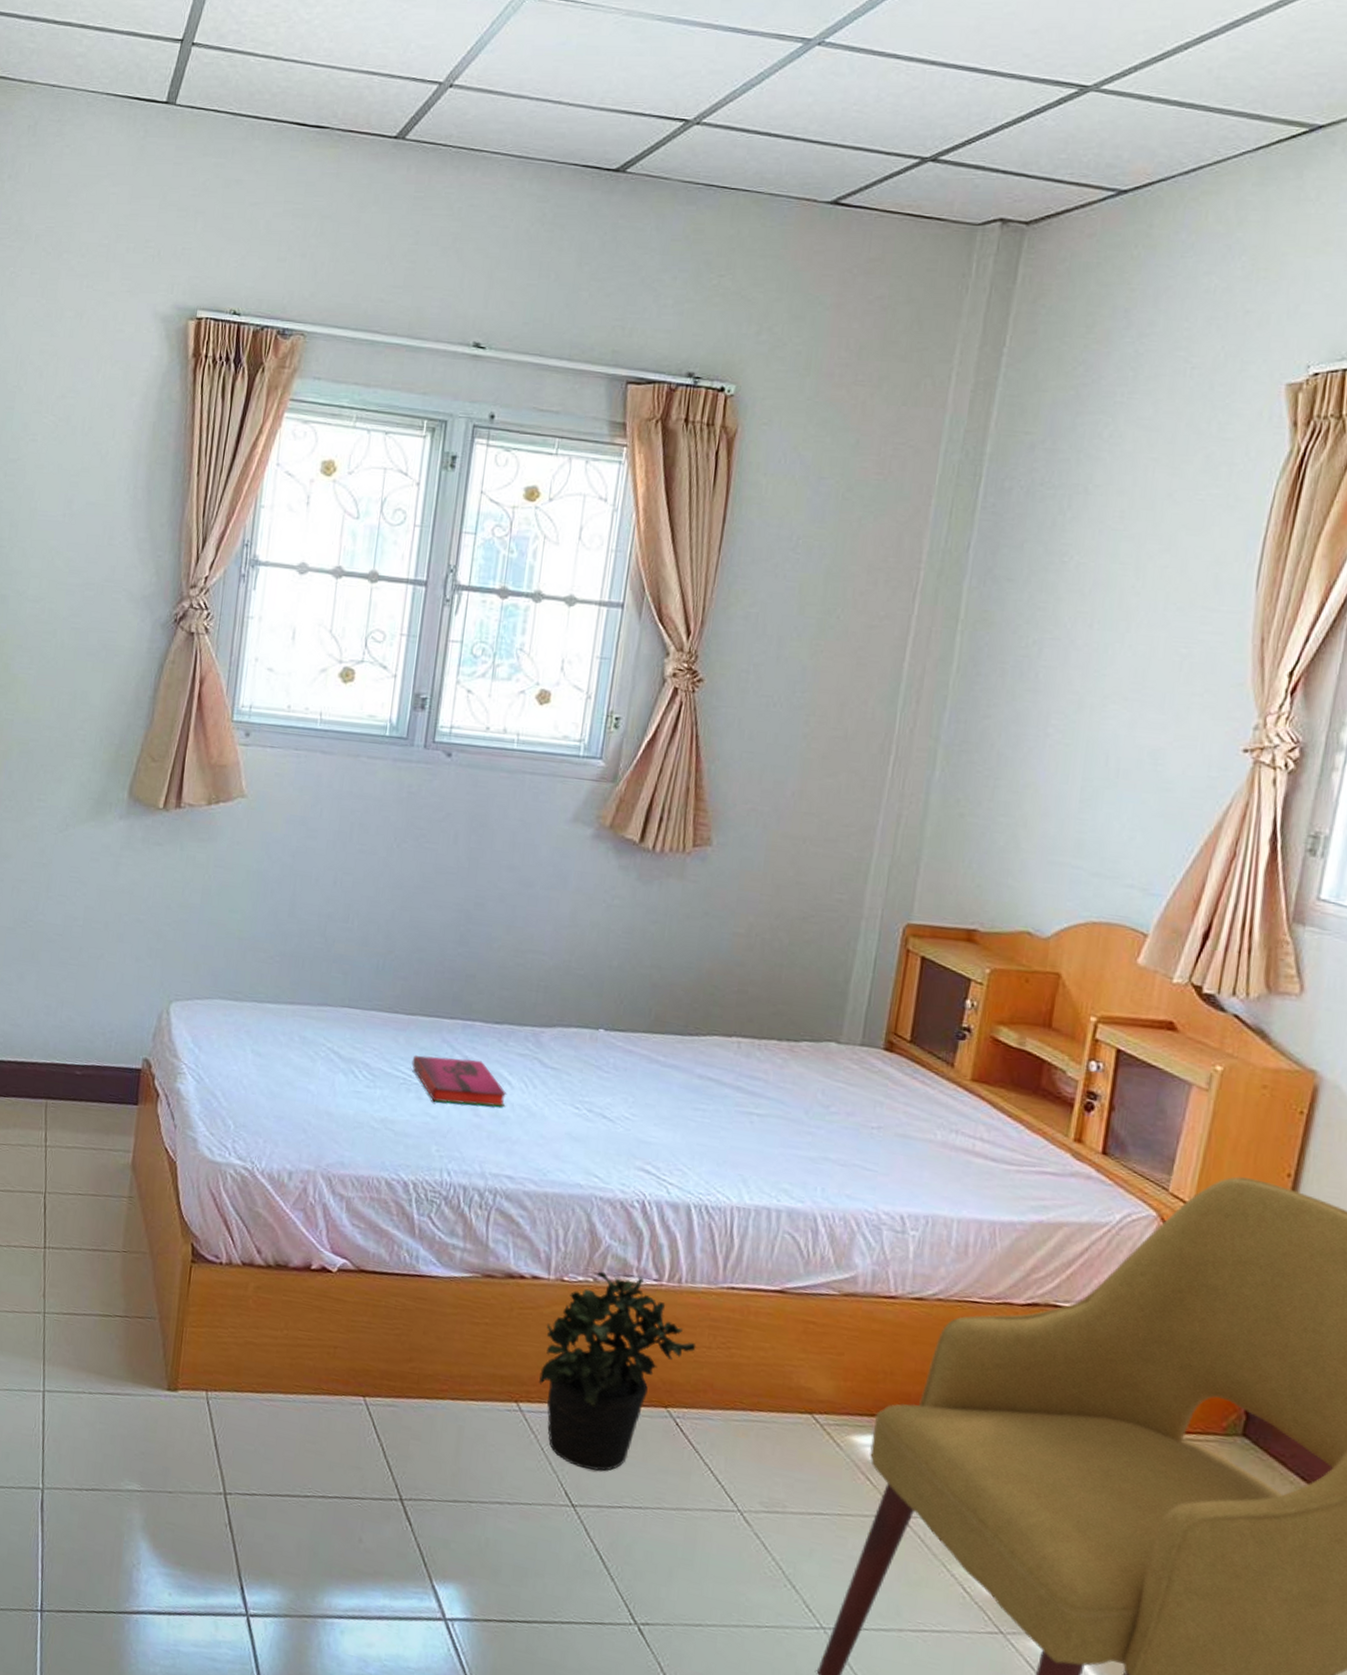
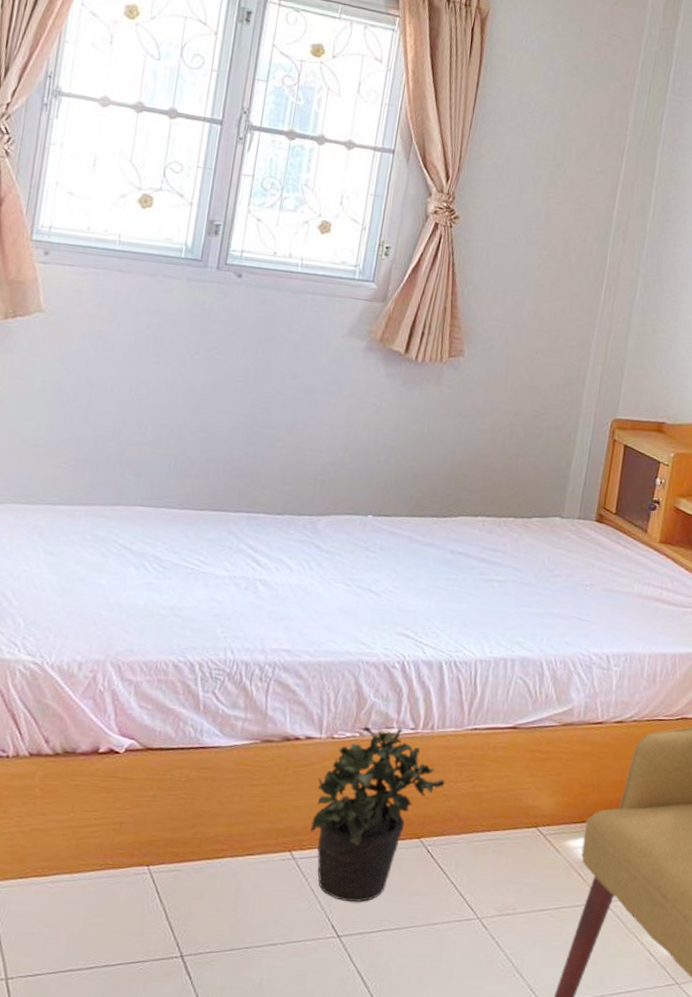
hardback book: present [412,1054,507,1107] -> none [200,546,287,589]

